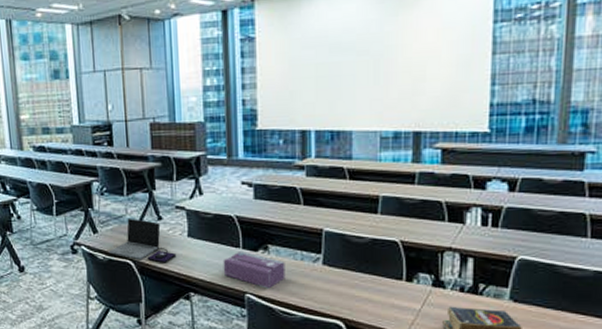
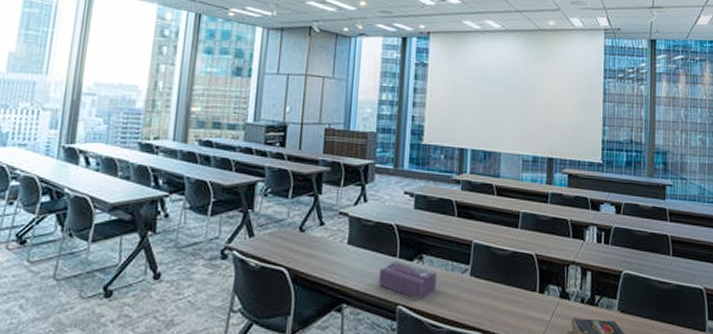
laptop computer: present [108,219,177,263] -> none [262,223,334,272]

